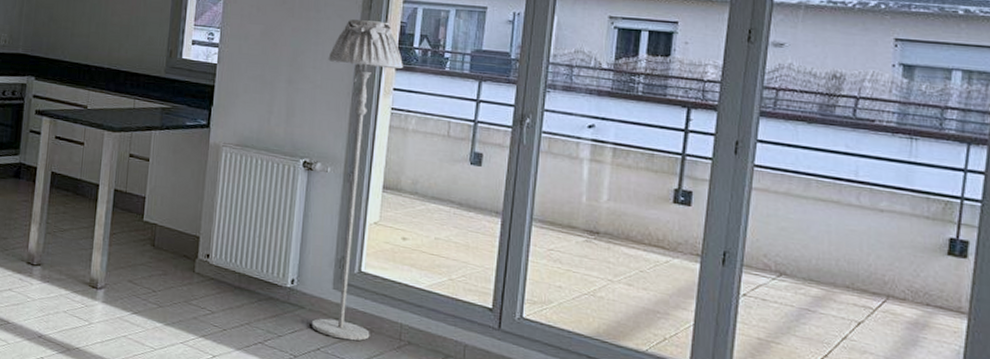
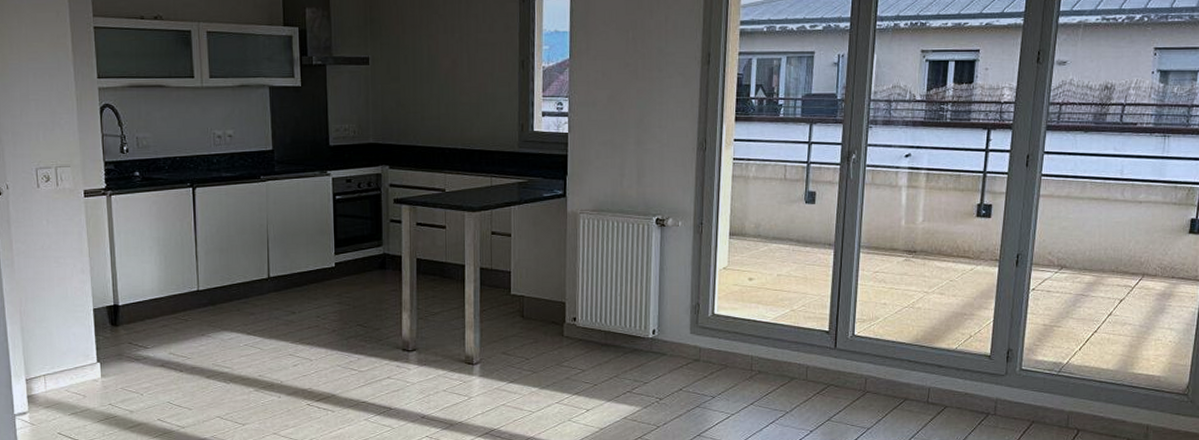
floor lamp: present [311,19,403,341] -> none [672,75,742,378]

